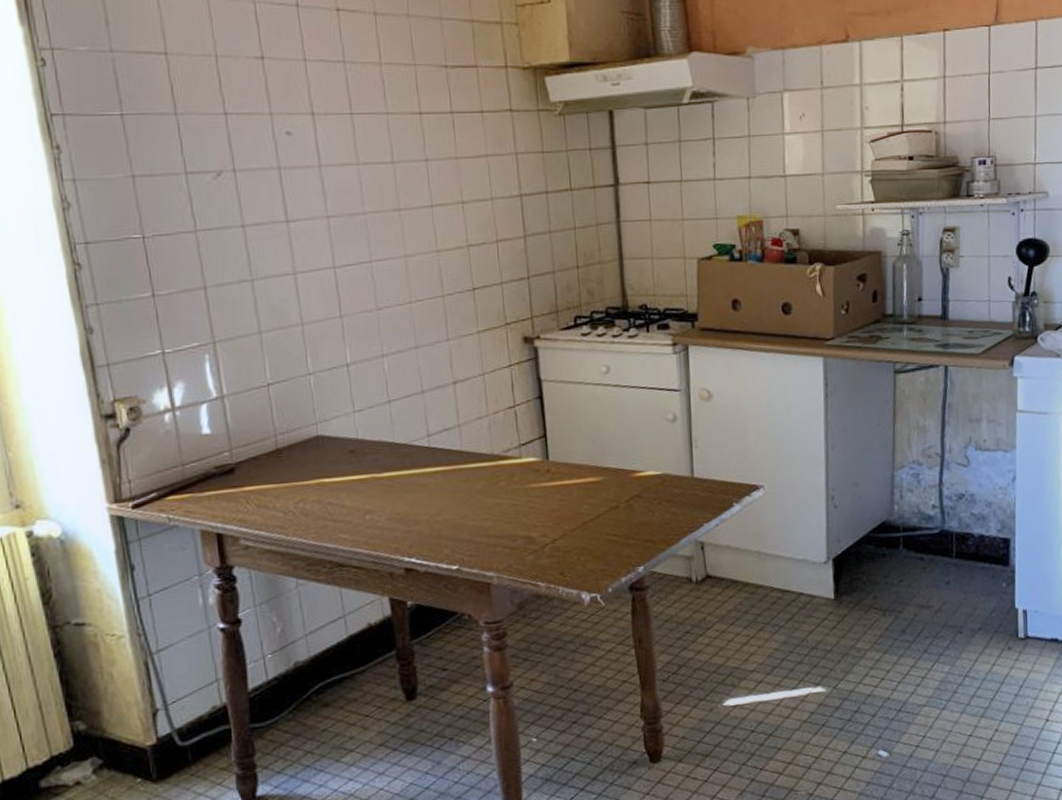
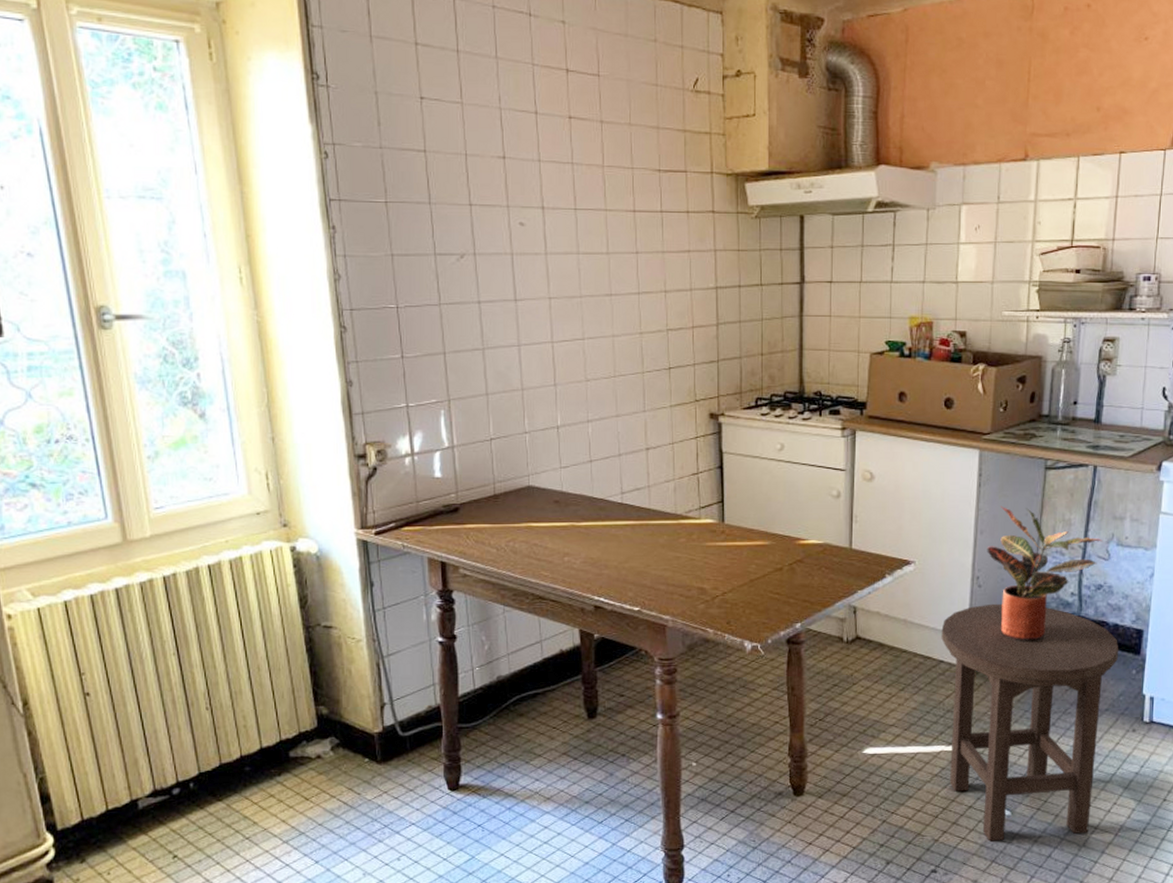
stool: none [798,523,987,789] -> present [941,603,1119,842]
potted plant: none [840,416,960,563] -> present [987,506,1103,640]

